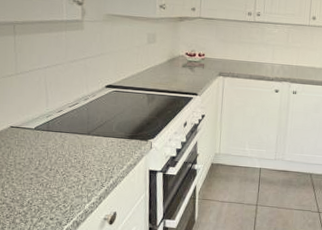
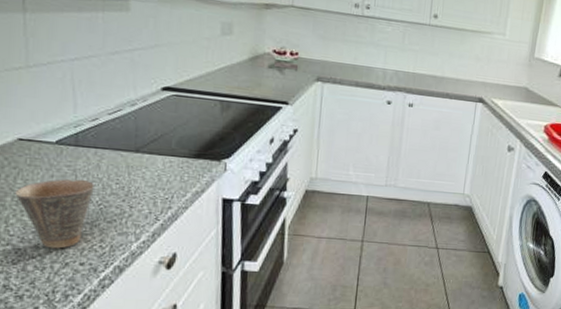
cup: none [8,155,60,207] -> present [15,179,94,249]

